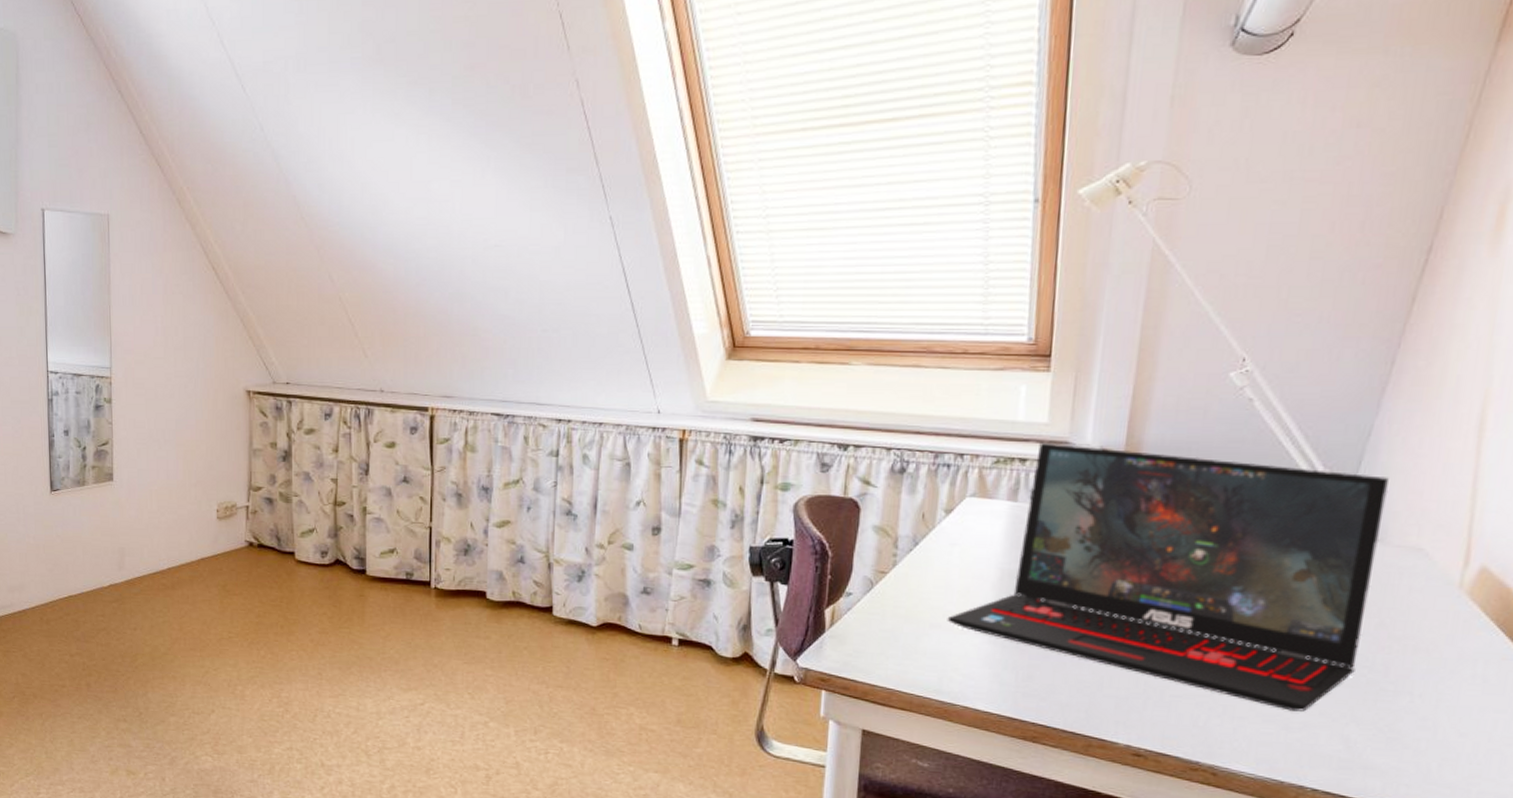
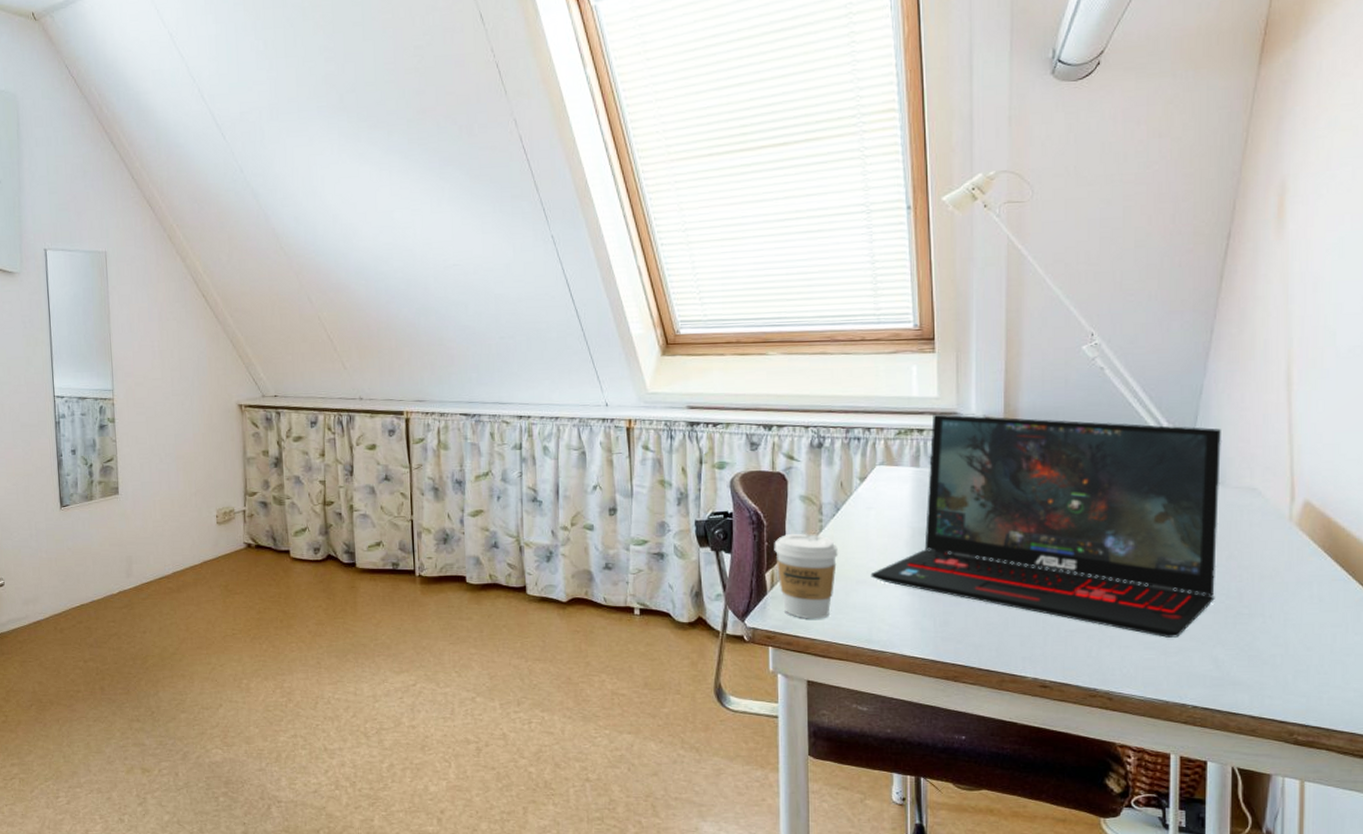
coffee cup: none [838,567,912,664] -> present [774,533,838,619]

